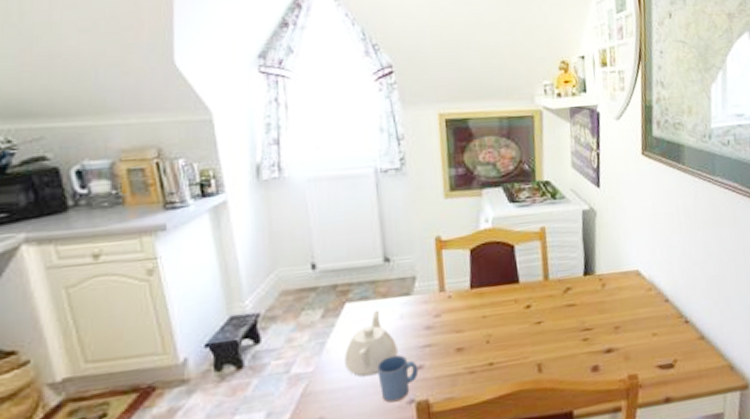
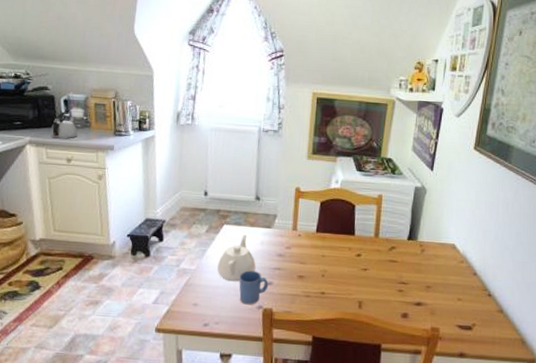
kettle: none [60,186,106,229] -> present [50,111,78,140]

